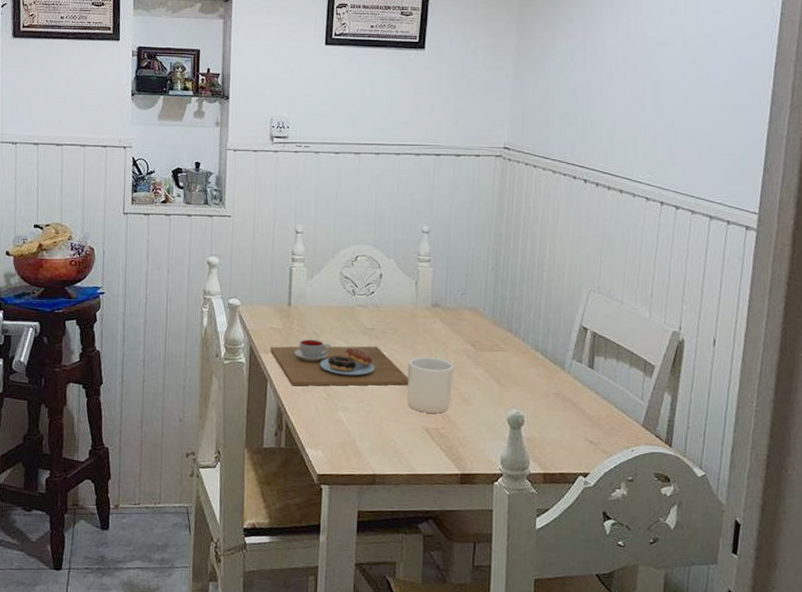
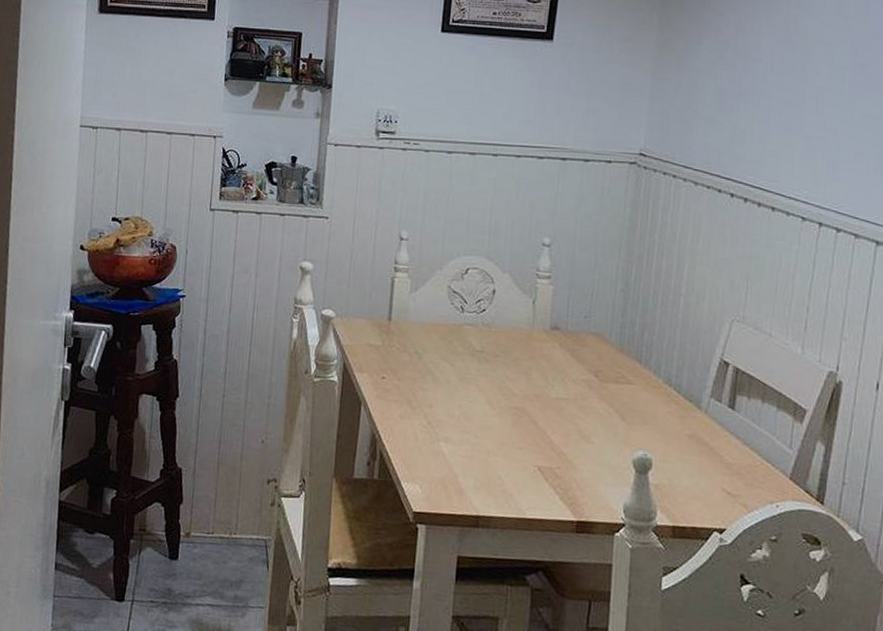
place setting: present [269,338,409,386] -> none [365,358,521,417]
mug: present [407,356,455,414] -> none [518,385,574,451]

